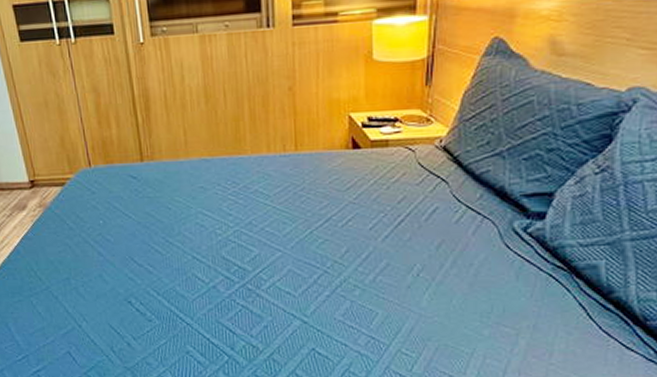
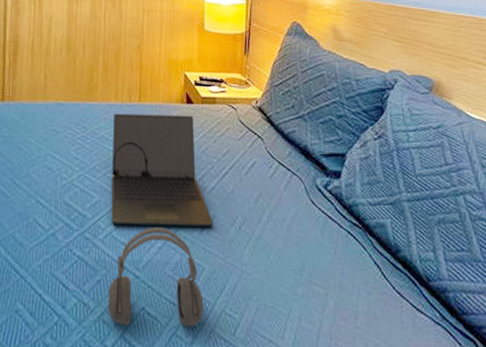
laptop: none [267,162,387,278] -> present [111,113,213,229]
headphones: none [276,277,378,364] -> present [108,227,204,327]

